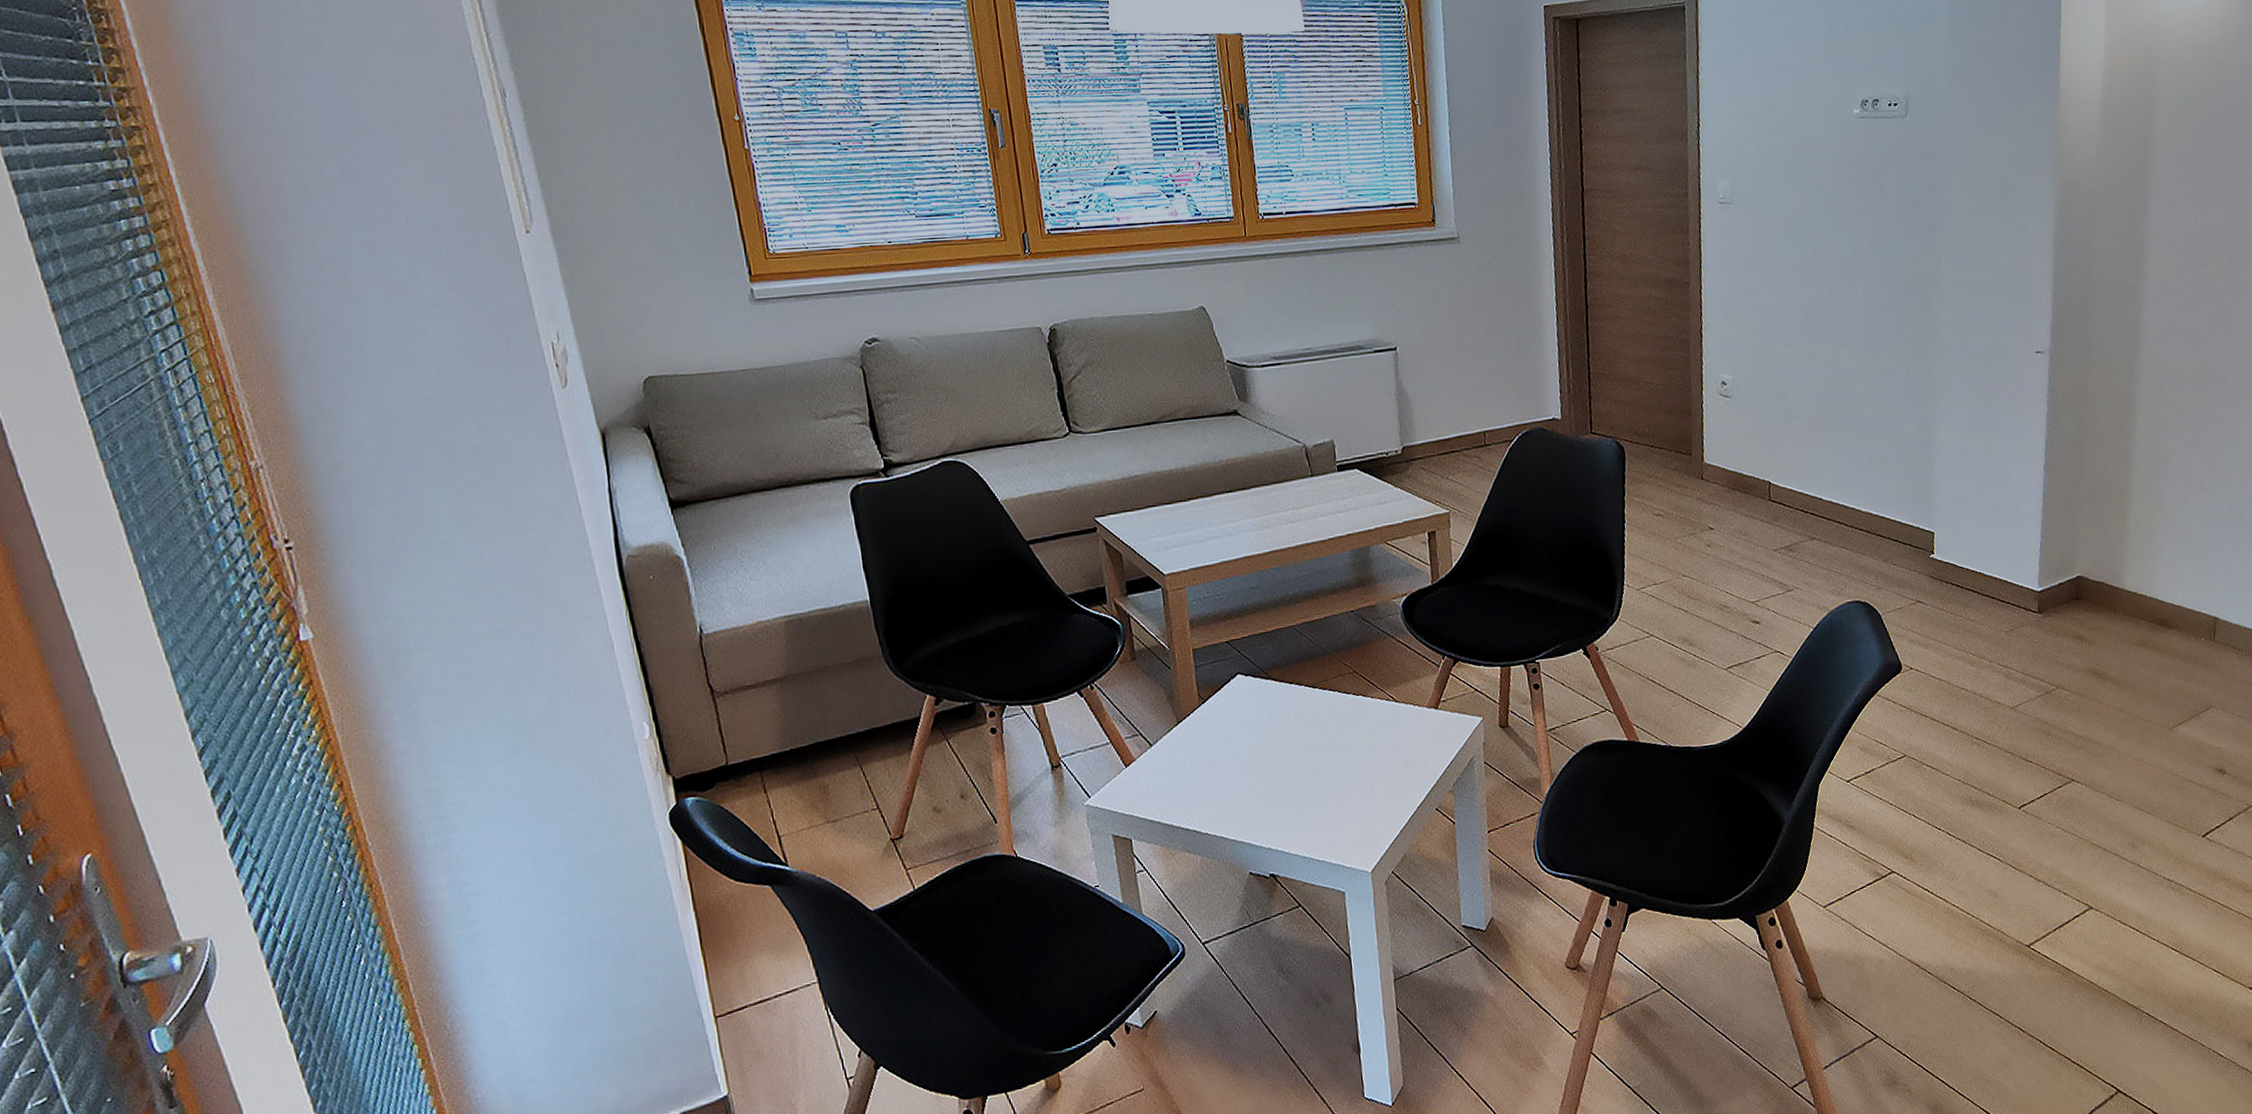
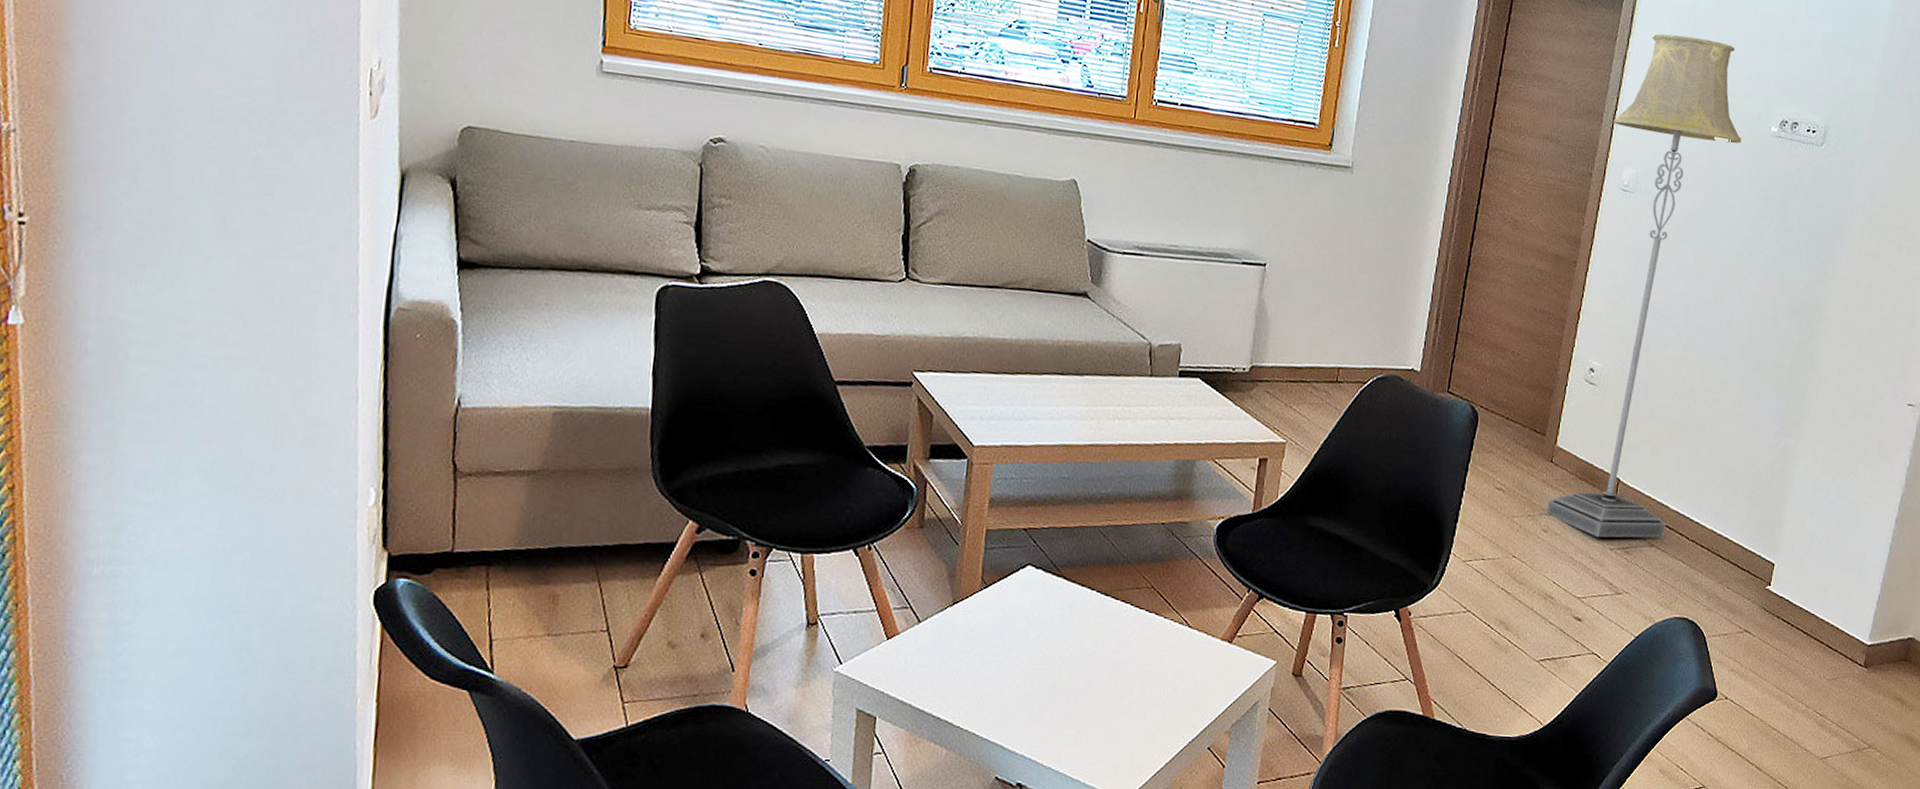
floor lamp: none [1698,36,1827,542] -> present [1545,34,1742,538]

